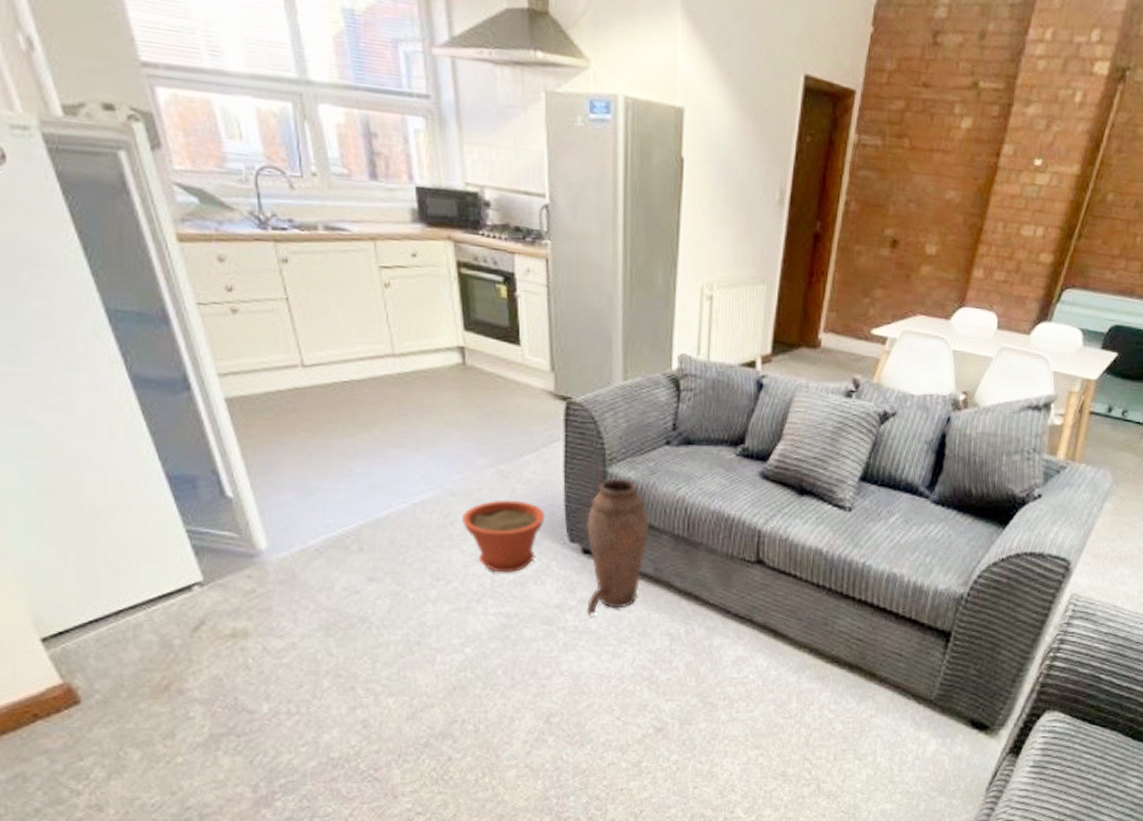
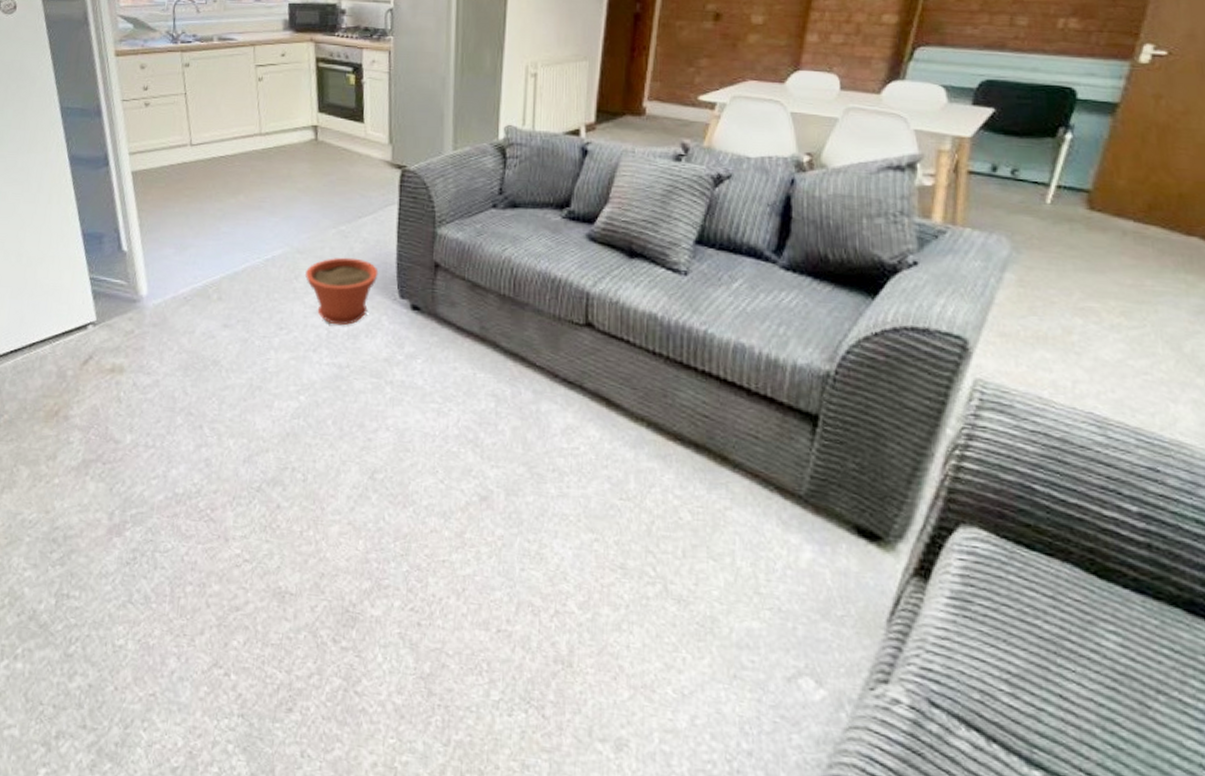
vase: present [586,478,650,616] -> none [413,239,477,371]

